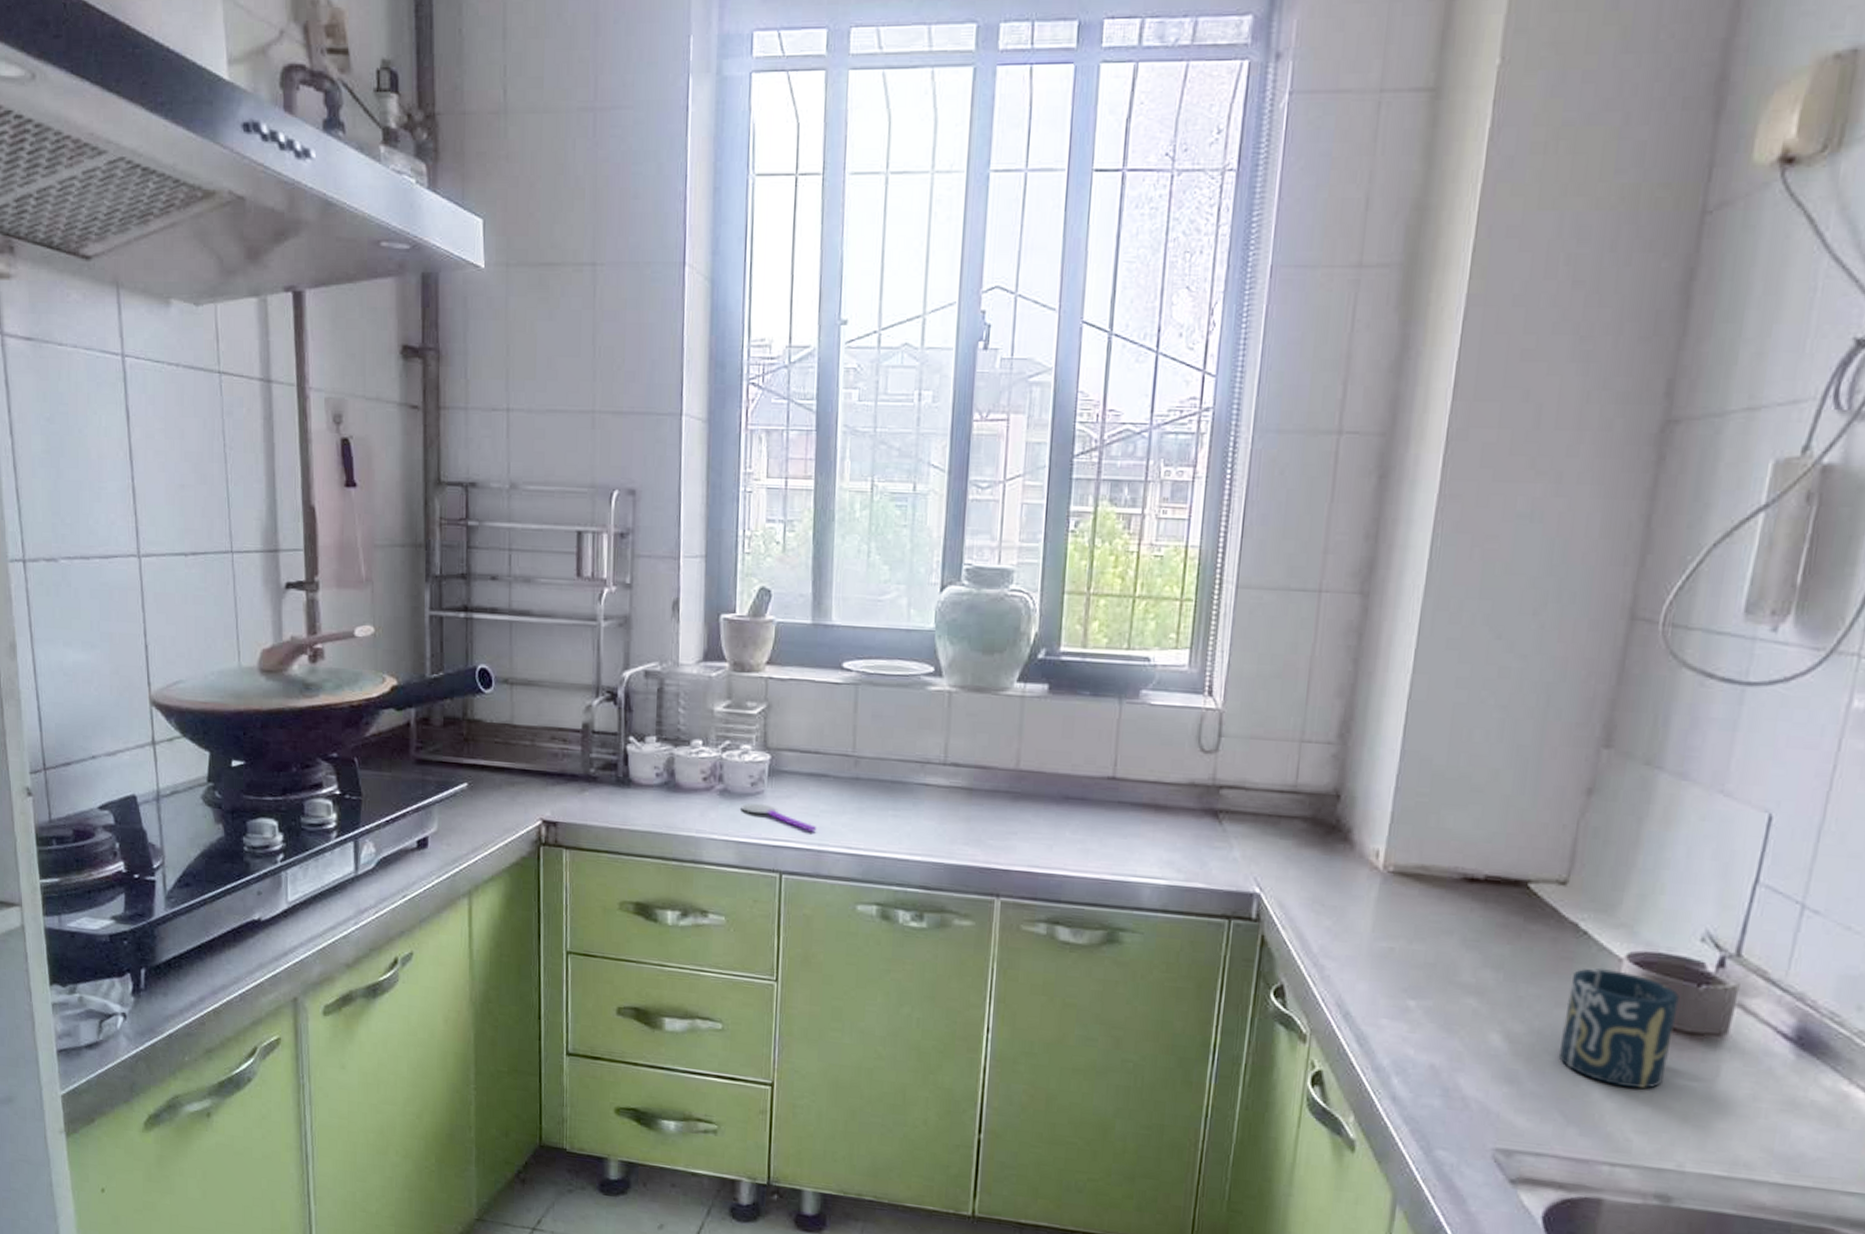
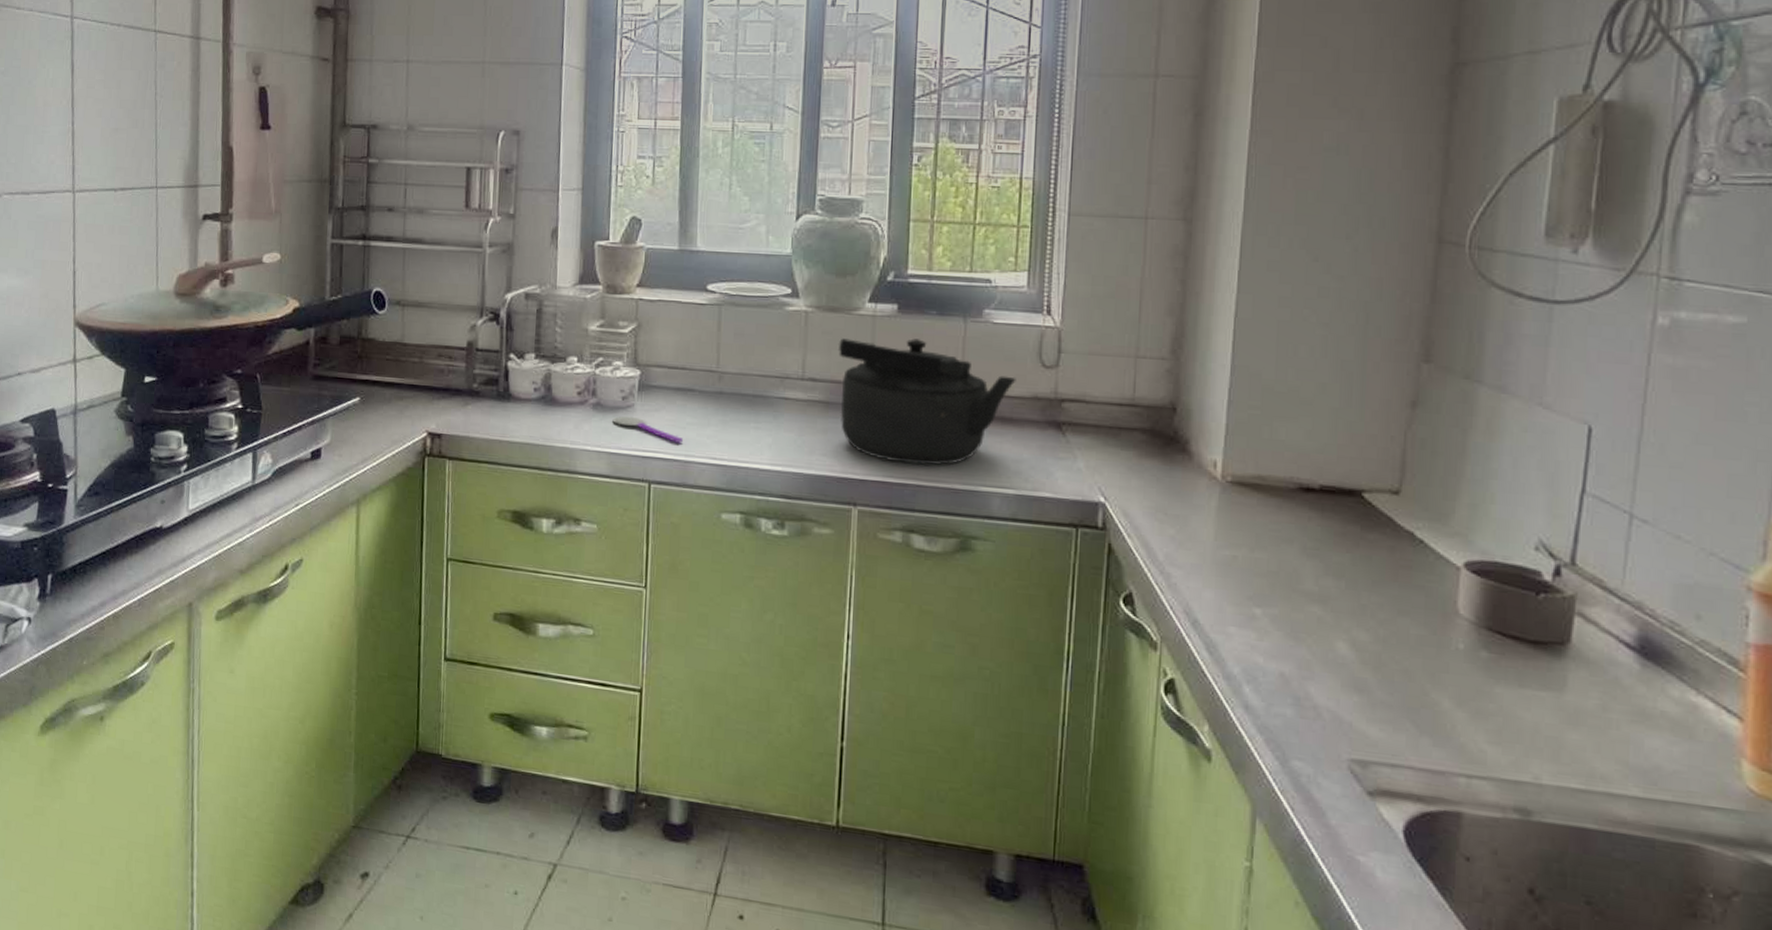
kettle: none [984,720,1173,856] -> present [839,338,1016,466]
cup: present [1558,968,1680,1089] -> none [1405,576,1519,698]

